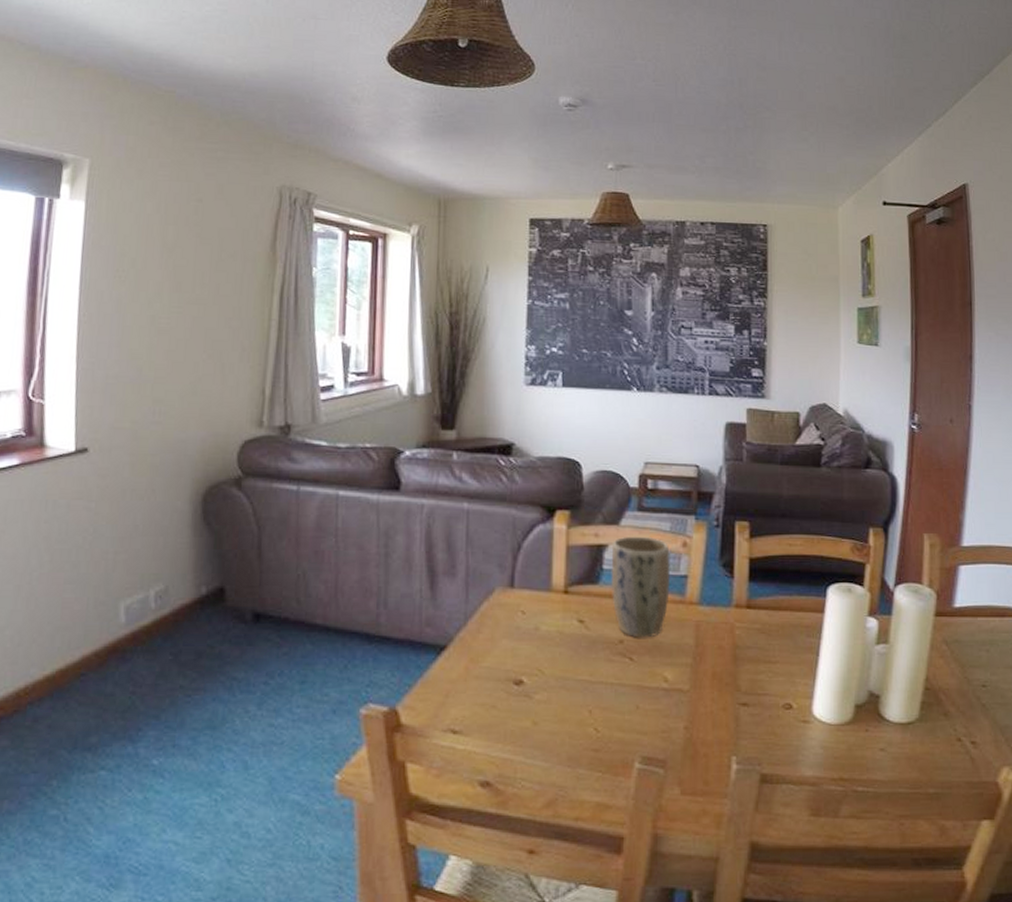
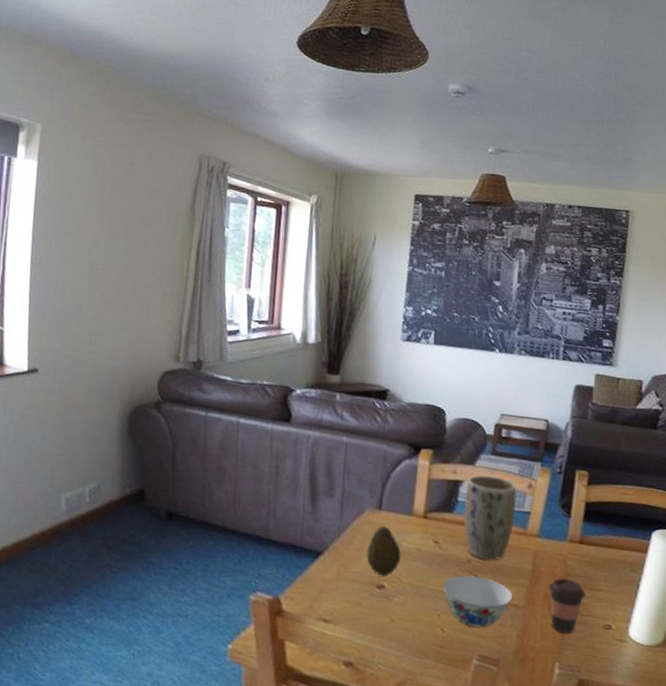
fruit: none [499,607,541,669] -> present [366,526,401,577]
bowl: none [592,659,674,722] -> present [442,575,512,628]
coffee cup: none [716,652,759,720] -> present [548,578,586,634]

